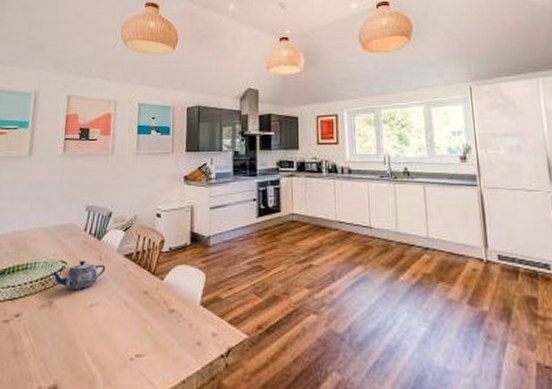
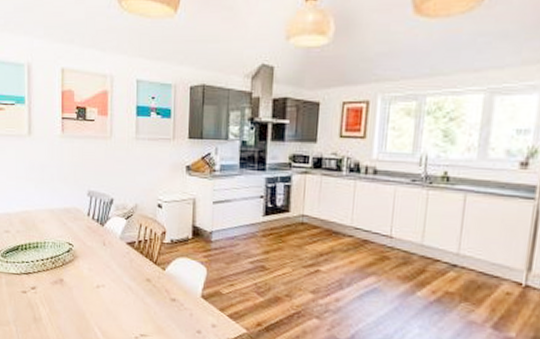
teapot: present [50,260,106,289] -> none [59,244,110,271]

